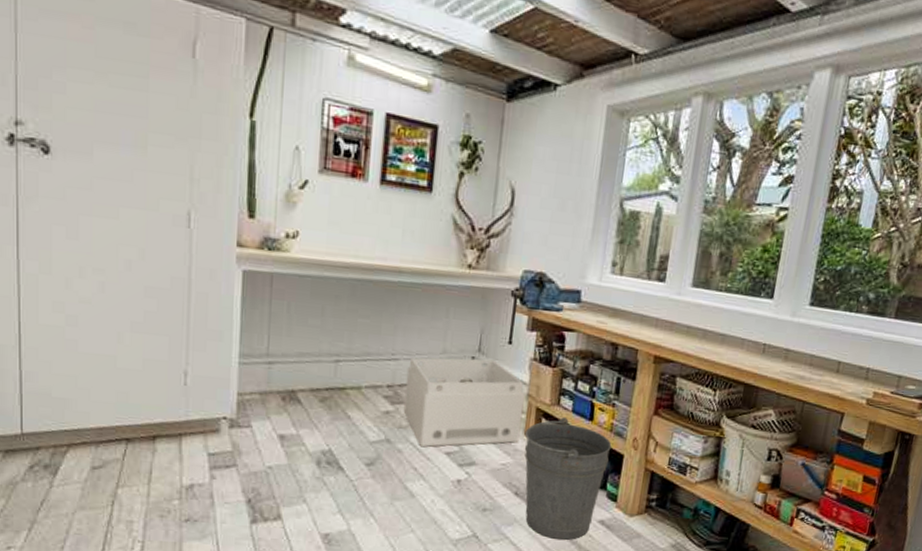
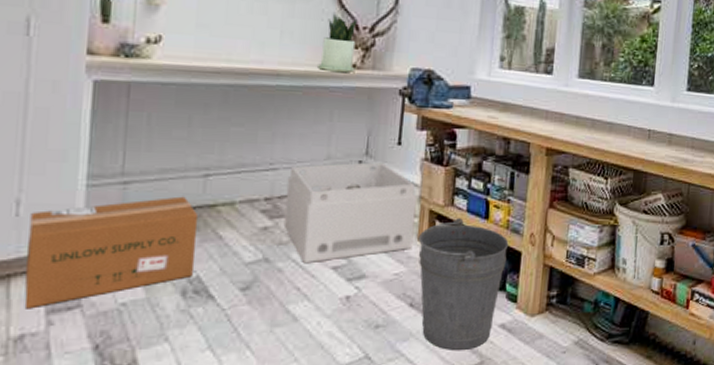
box: none [192,378,331,464] -> present [24,196,199,309]
planter: none [435,215,474,273] -> present [316,14,358,73]

